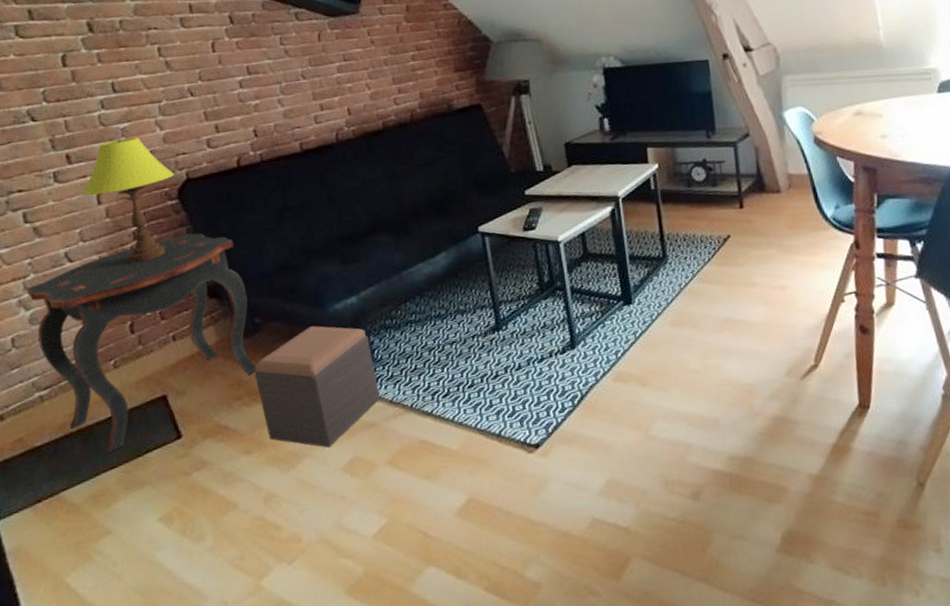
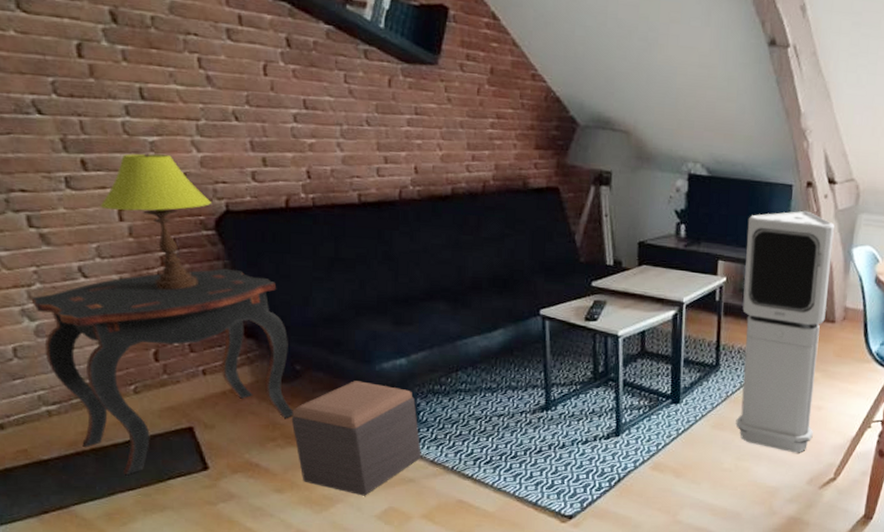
air purifier: none [669,82,782,342] -> present [735,210,834,453]

